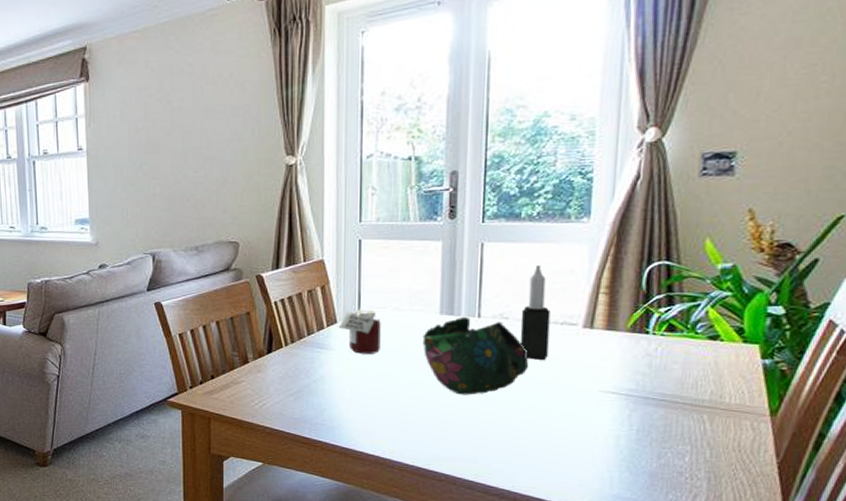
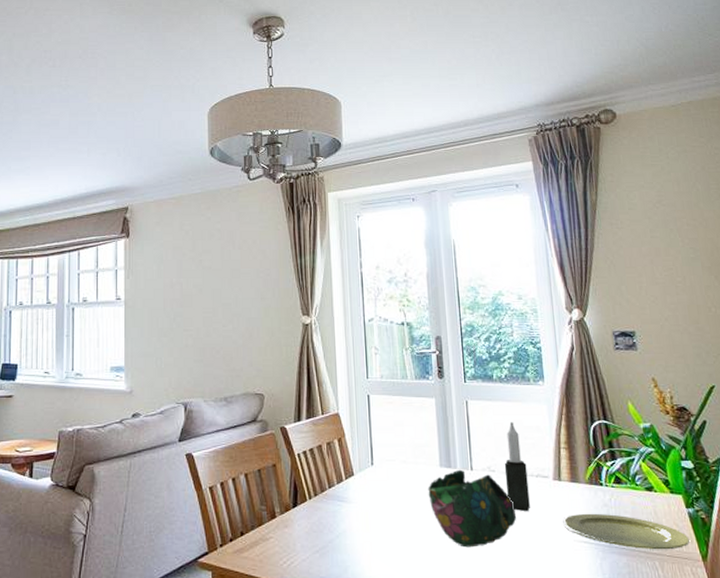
jar: present [338,309,381,354] -> none [355,462,393,507]
plate: none [586,363,757,403] -> present [562,513,690,550]

